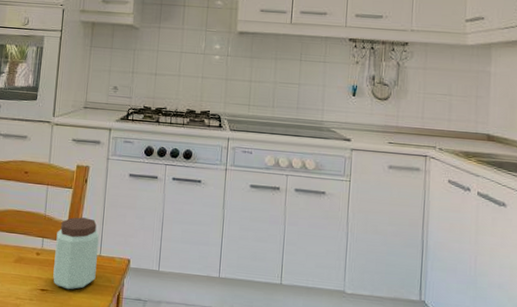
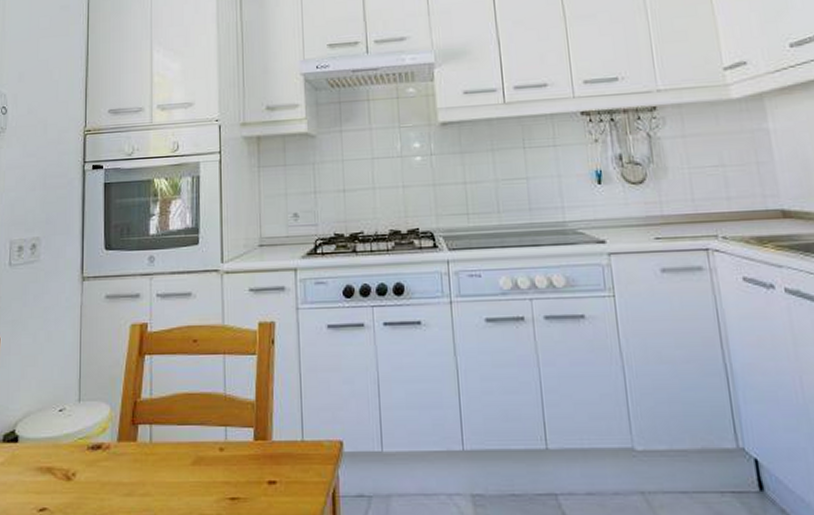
peanut butter: present [53,217,99,290] -> none [243,391,300,494]

